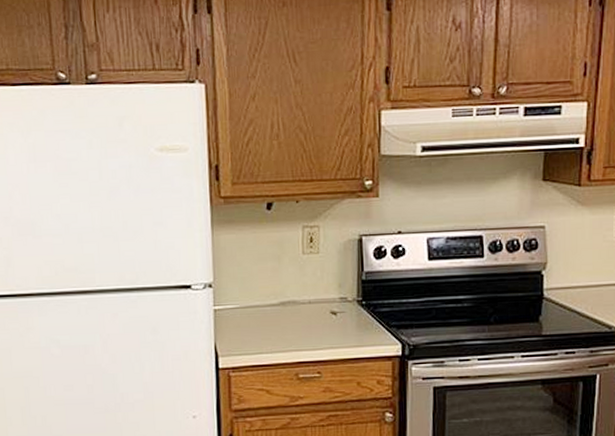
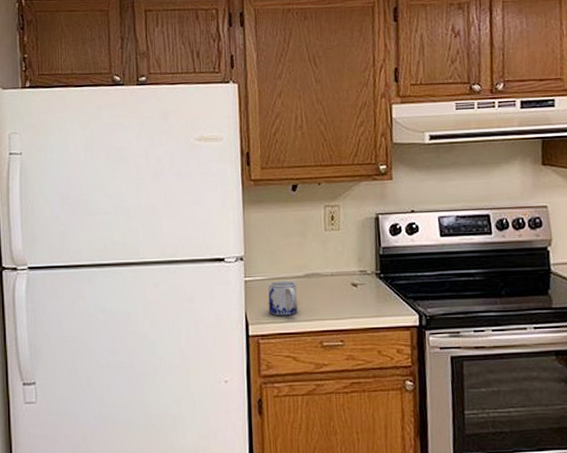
mug: none [239,309,272,346] -> present [268,280,297,315]

